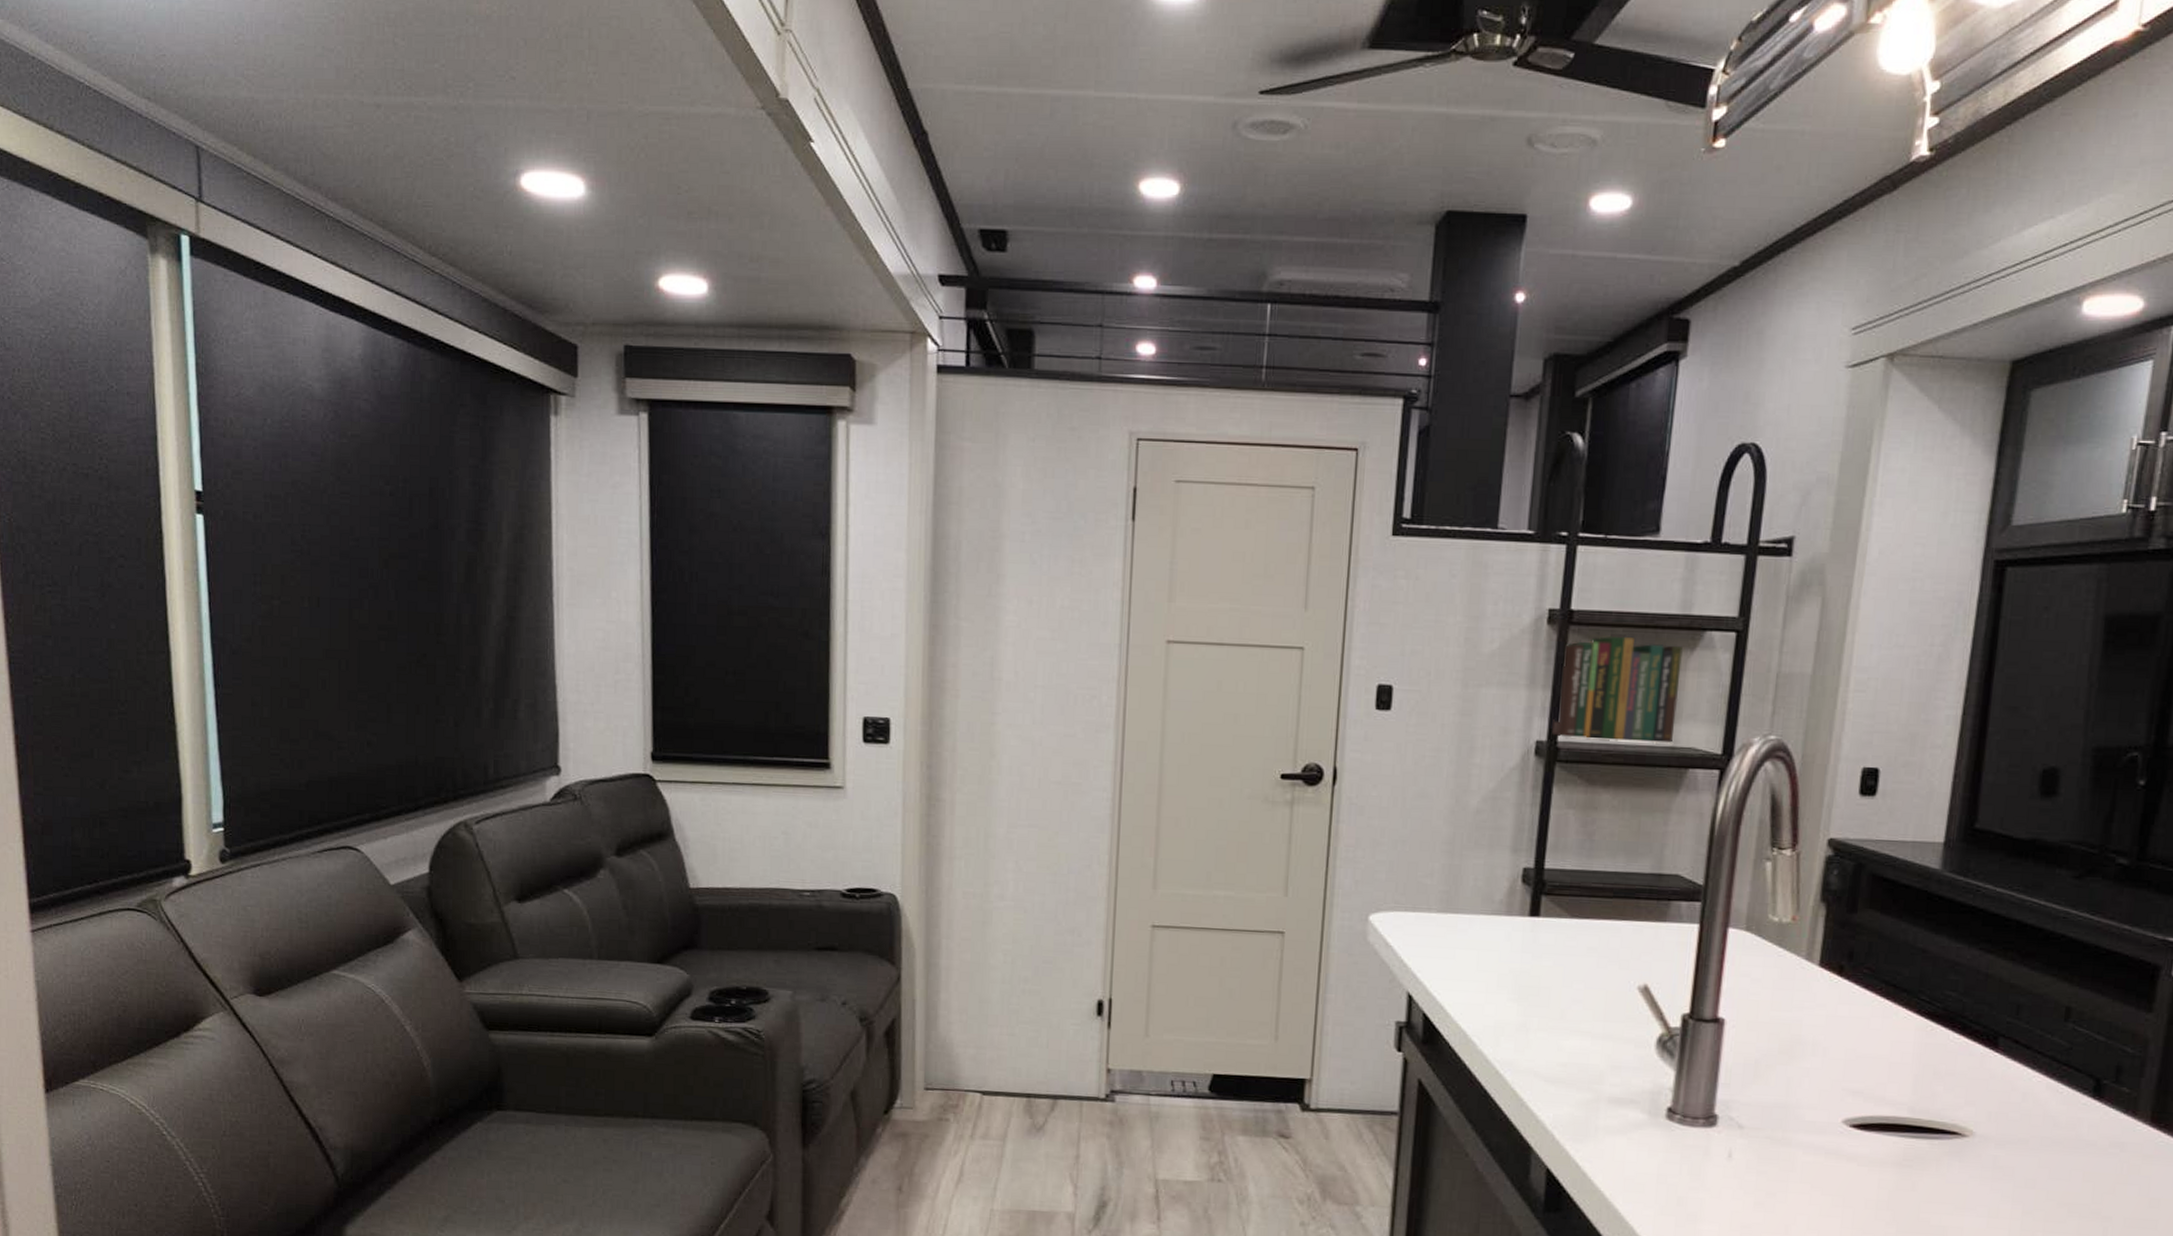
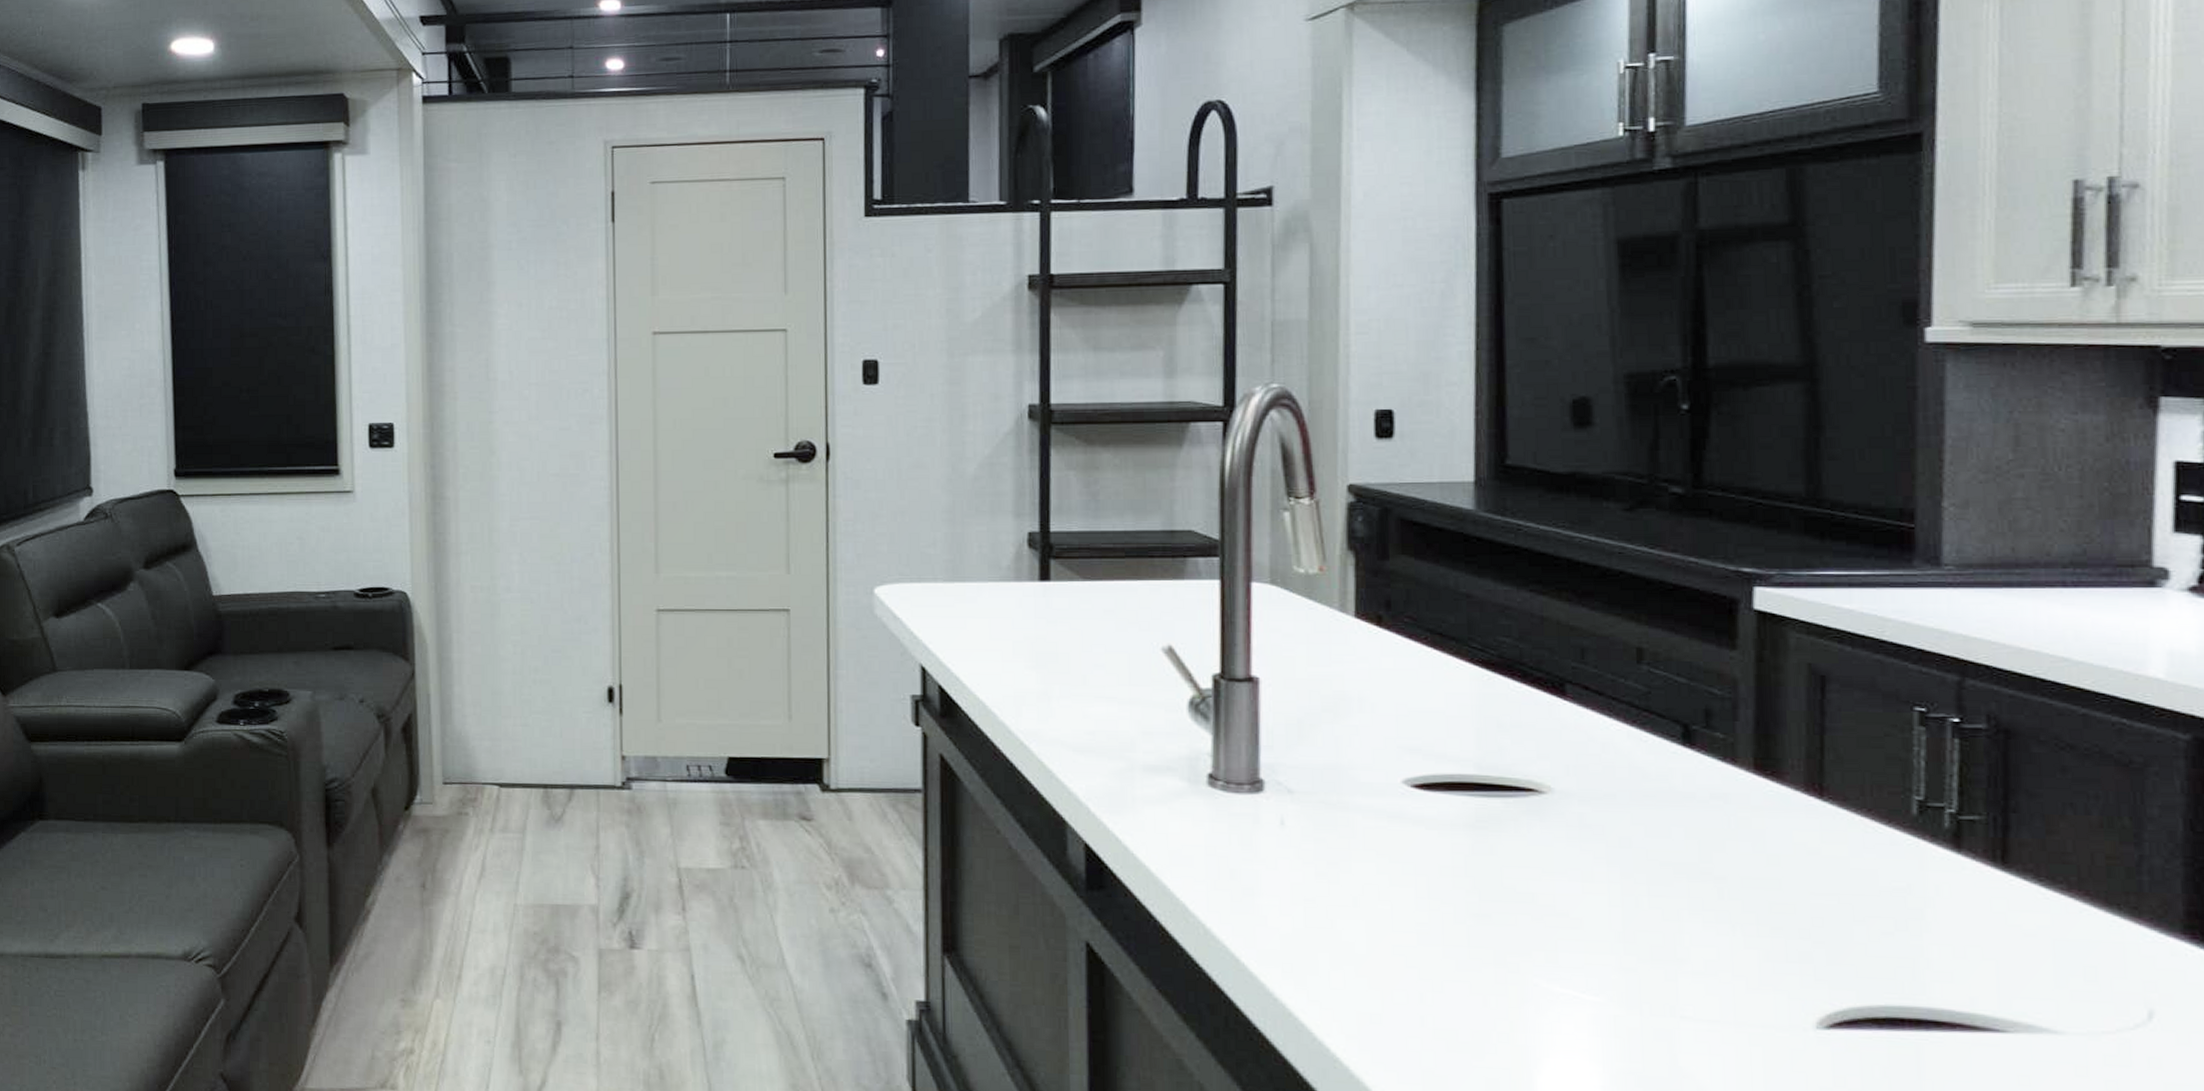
books: present [1552,637,1683,744] -> none [1044,297,1171,399]

